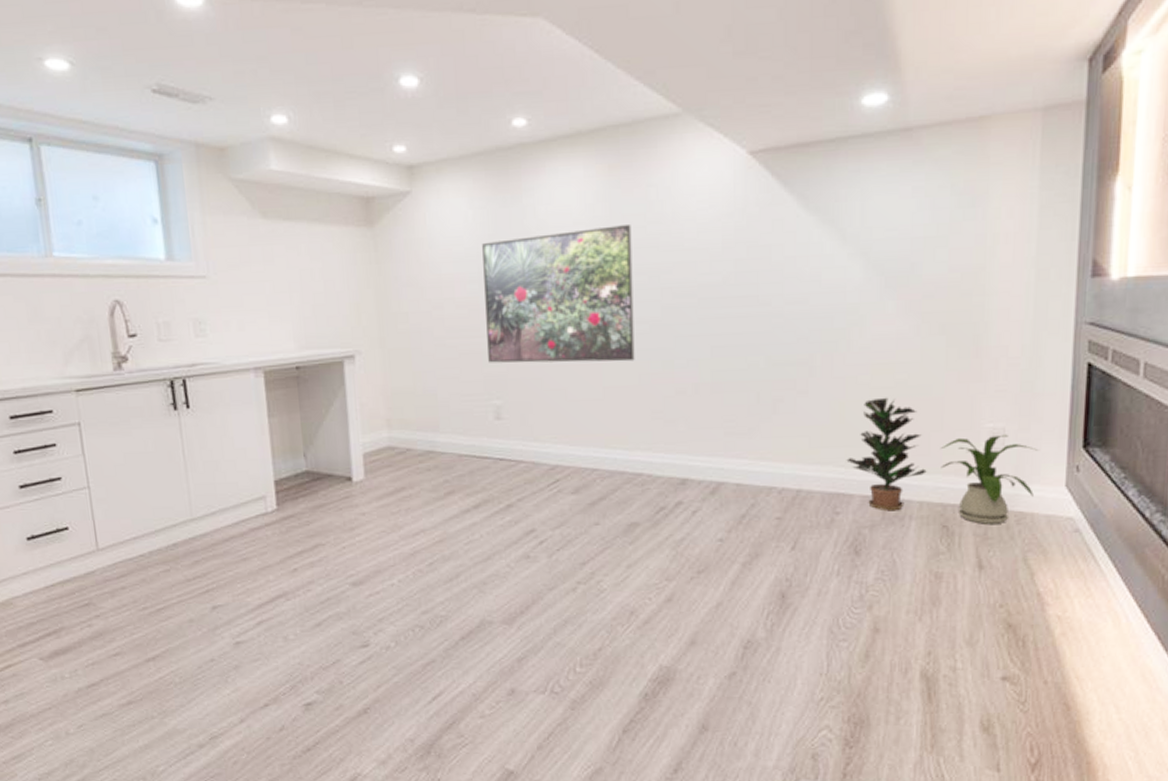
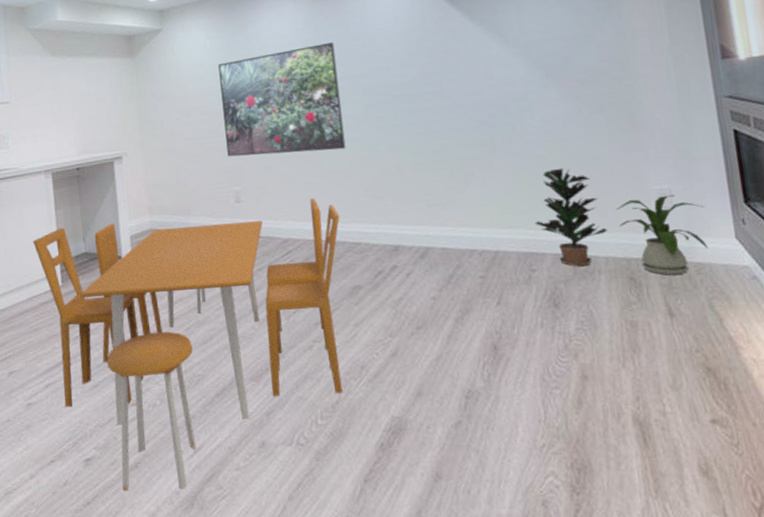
dining table: none [240,418,621,738] -> present [33,198,343,492]

